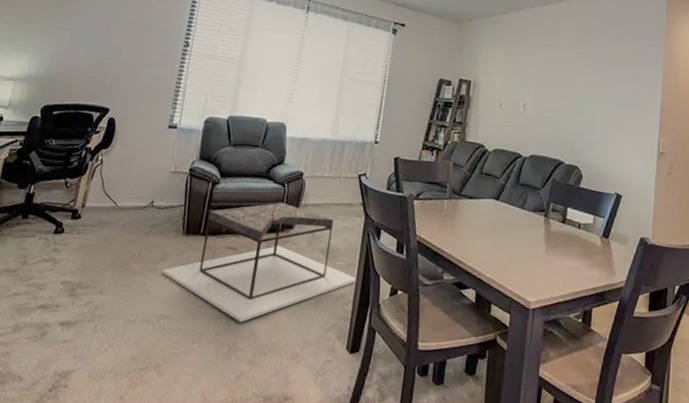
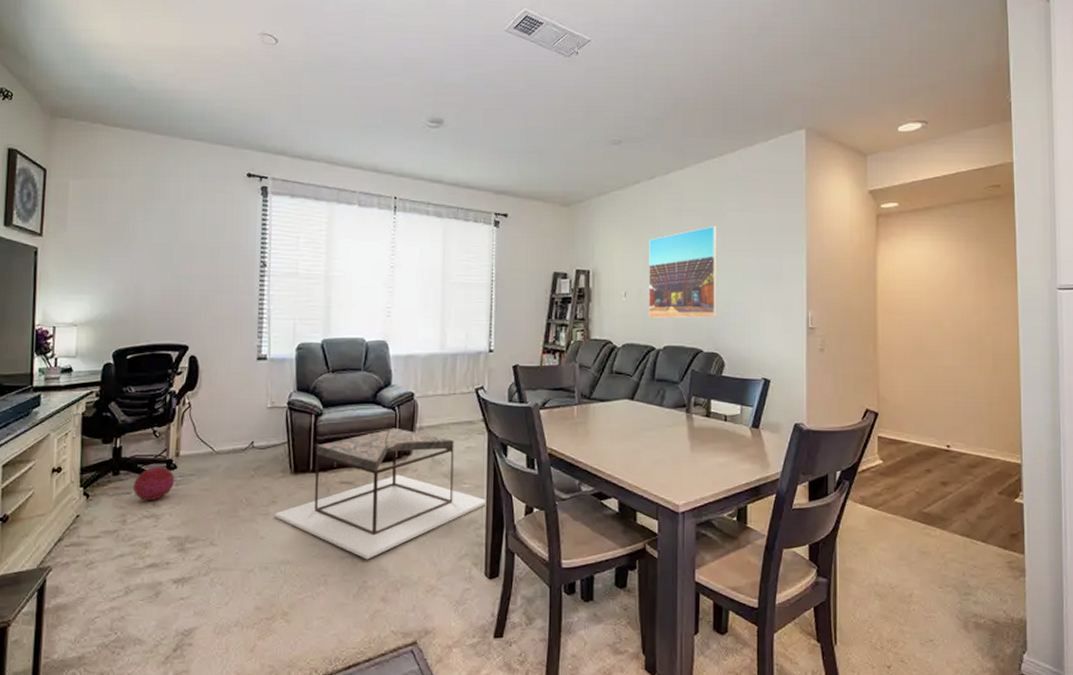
ball: none [38,214,78,246] -> present [133,467,175,501]
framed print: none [519,53,585,134] -> present [648,225,716,319]

